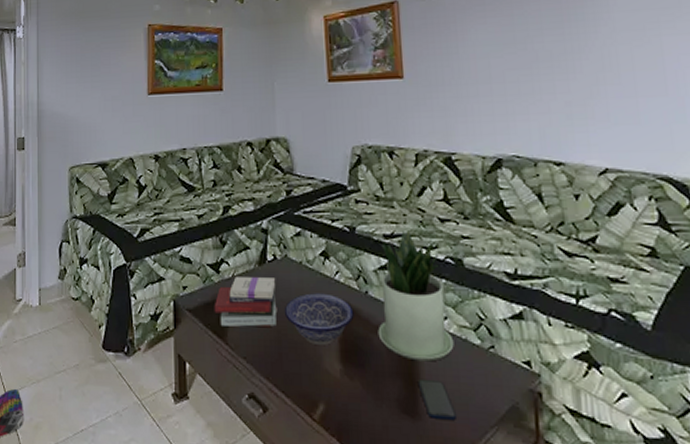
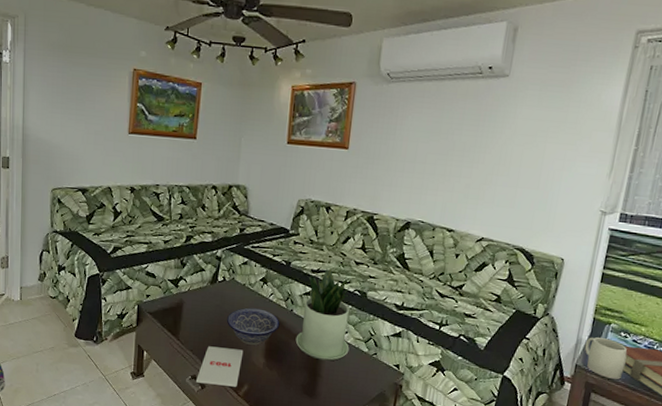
books: present [214,277,278,328] -> none [170,291,223,331]
magazine: none [254,350,312,408] -> present [195,346,244,387]
smartphone: present [417,378,456,420] -> none [318,372,342,400]

